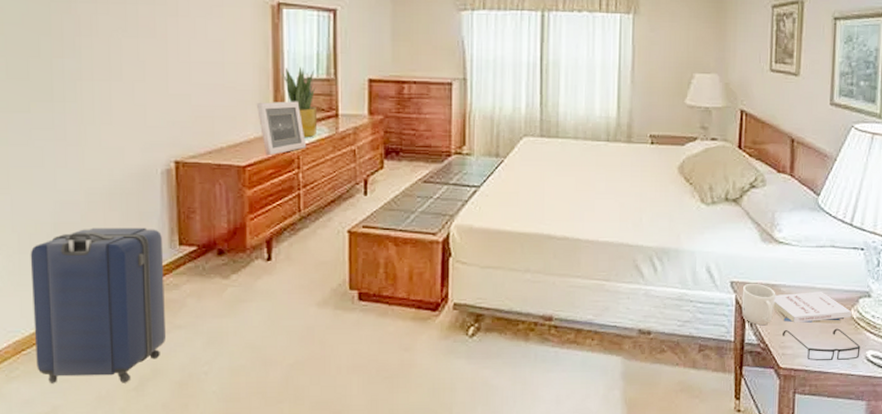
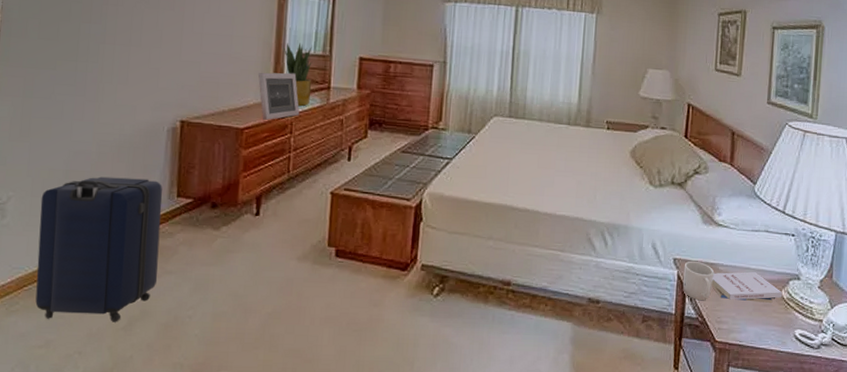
glasses: present [783,328,861,361] -> none [719,306,790,338]

